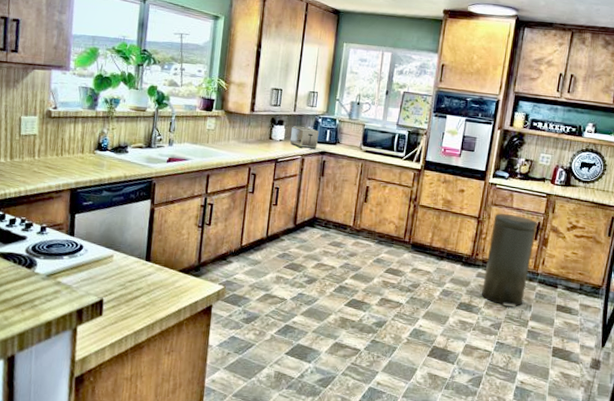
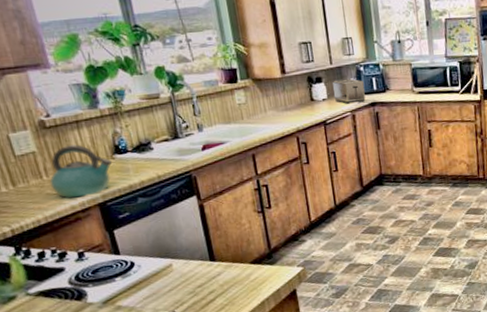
kettle: none [38,135,93,180] -> present [49,144,113,198]

